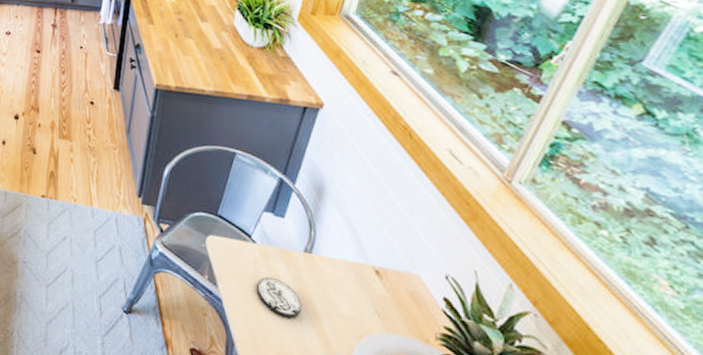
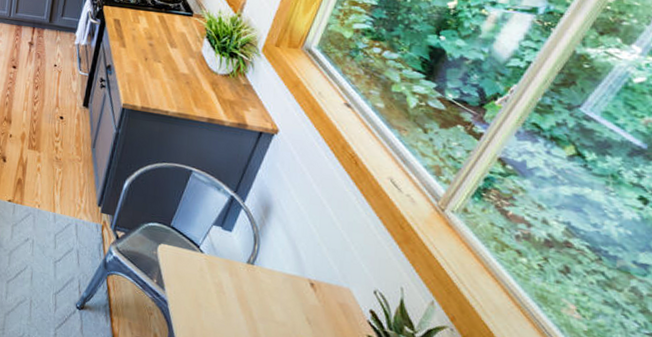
coaster: present [256,277,302,319] -> none [199,283,241,322]

